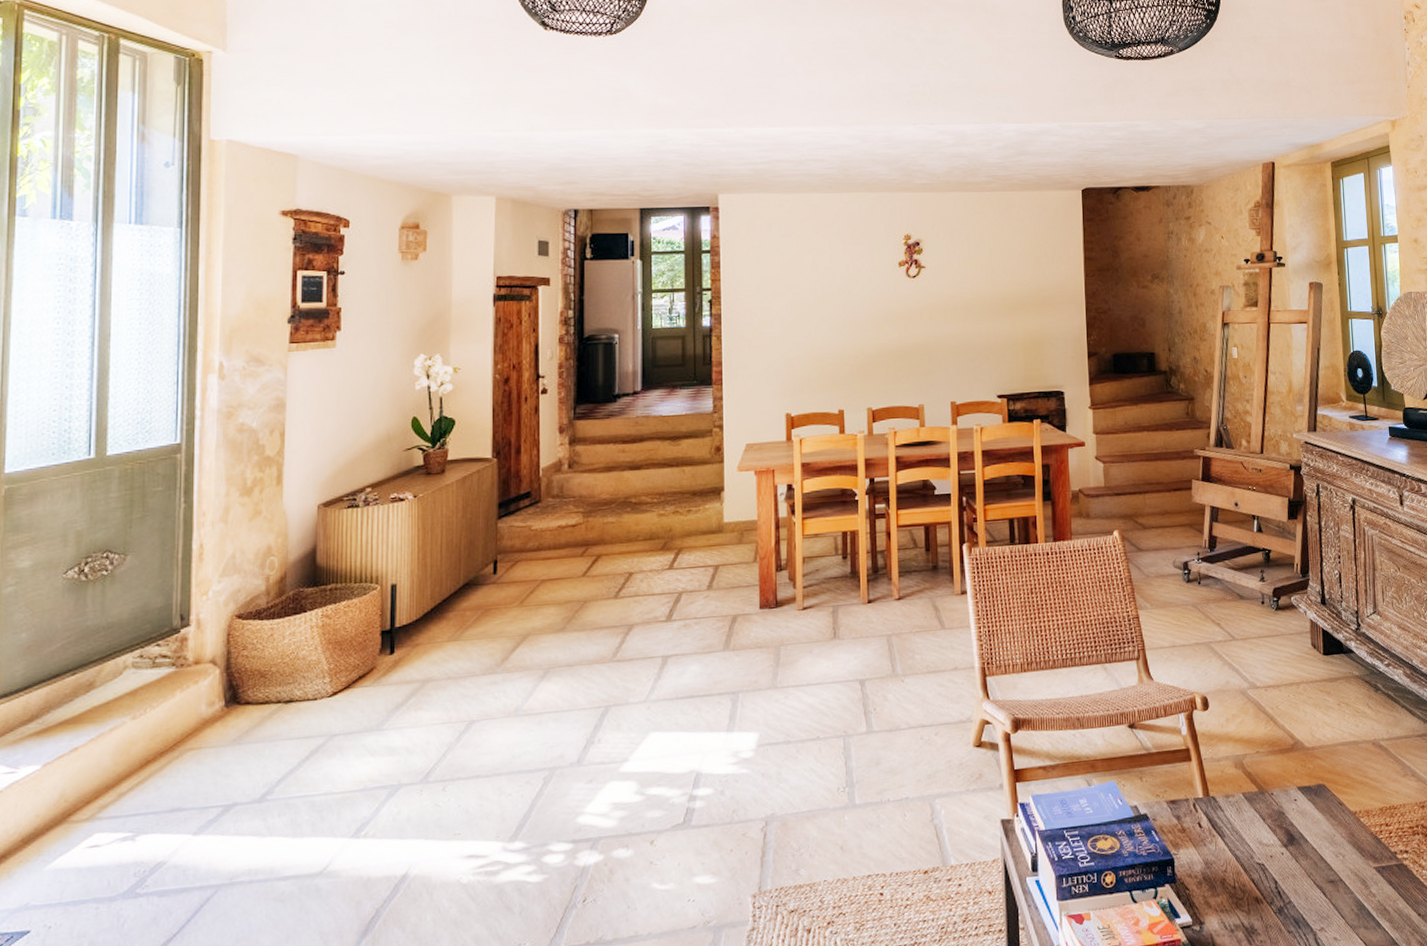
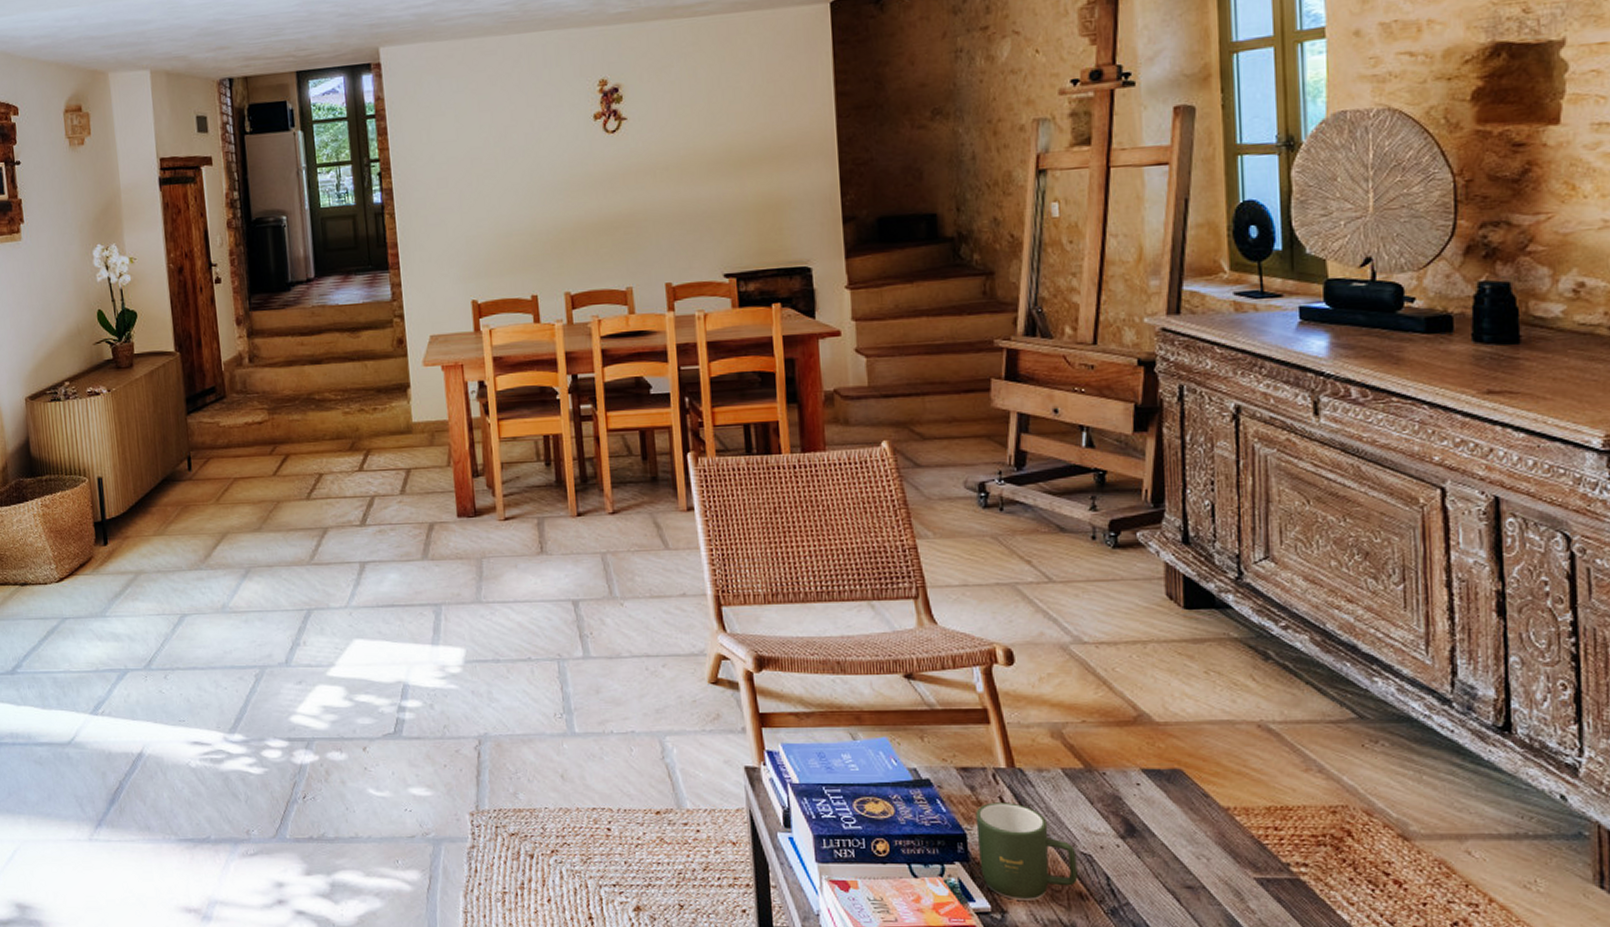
mug: none [1180,826,1255,912] -> present [975,802,1078,900]

